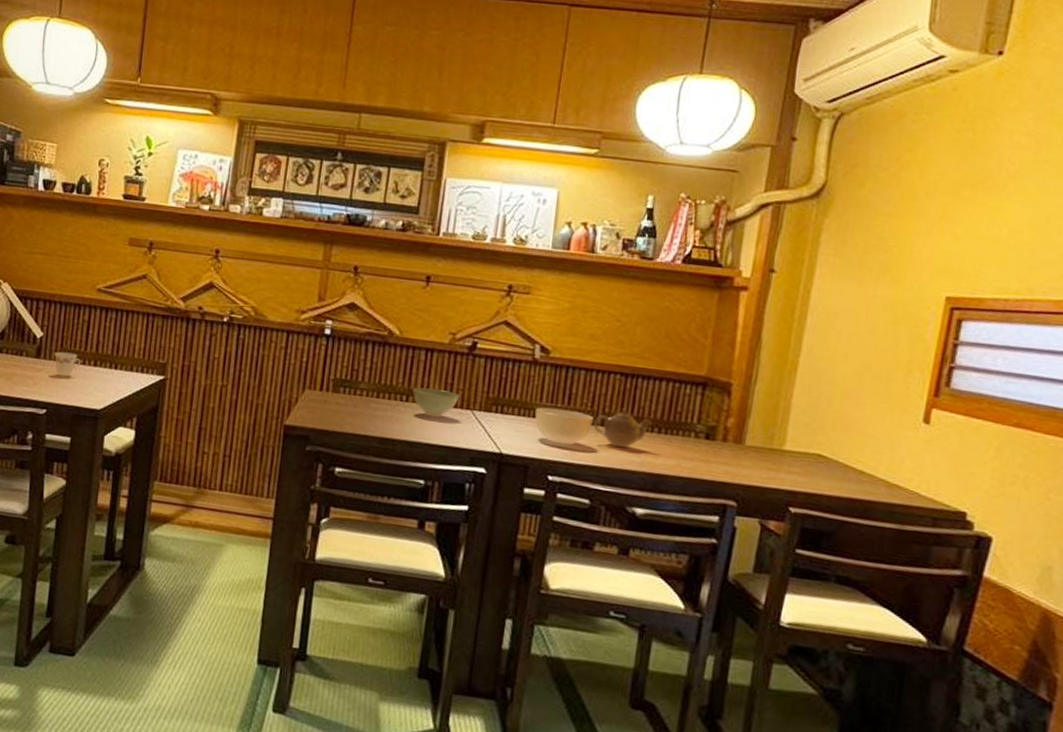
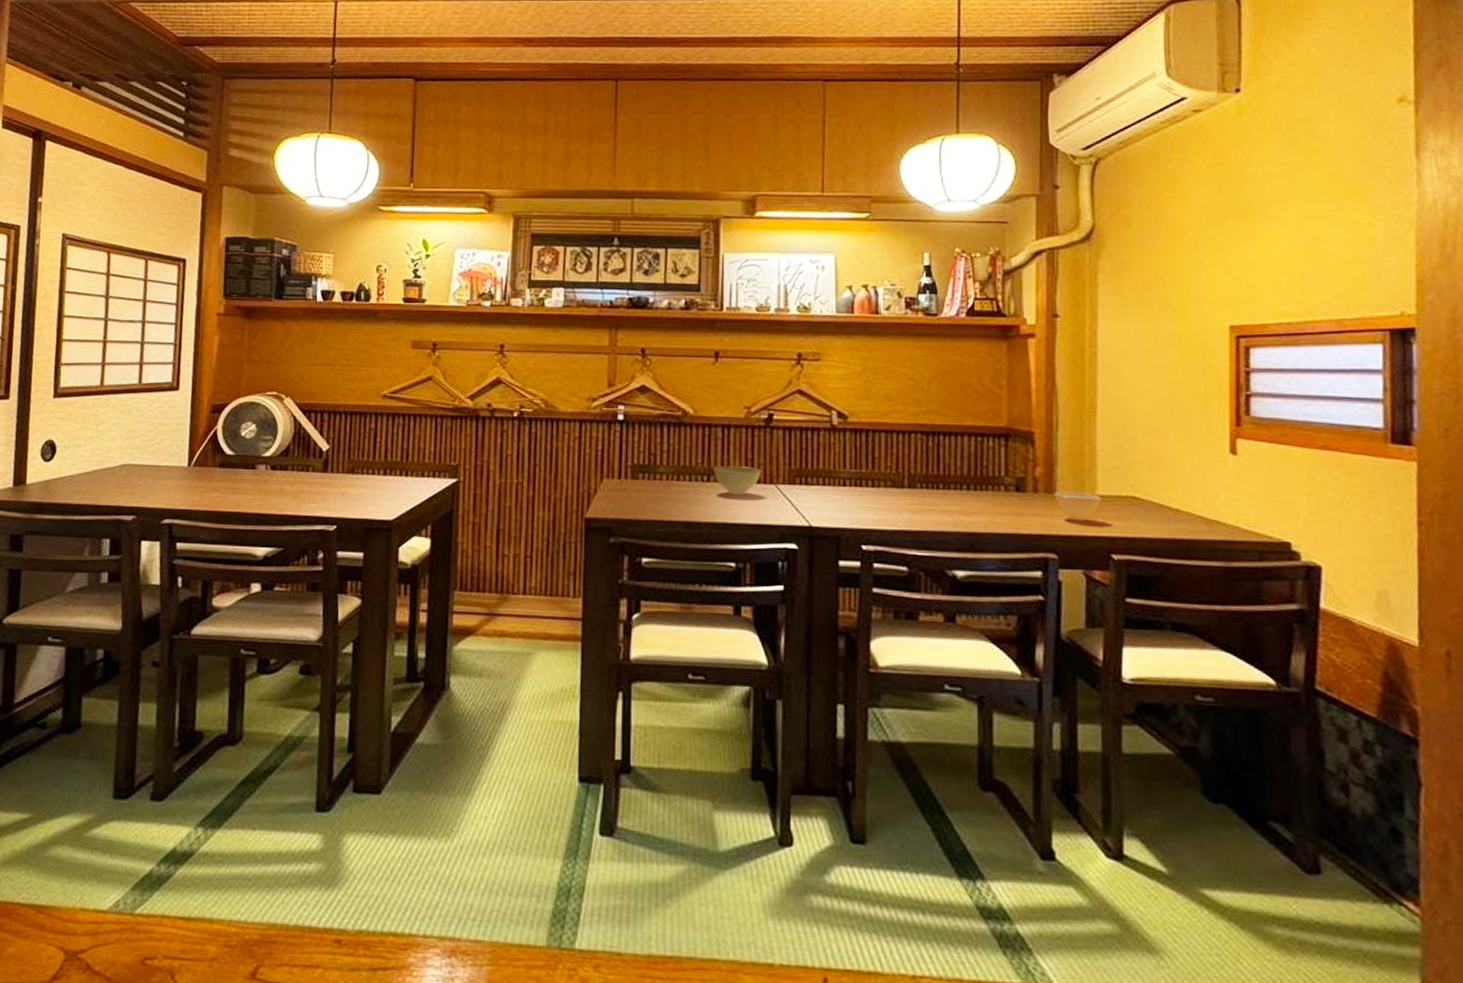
teacup: present [54,351,81,377] -> none [341,463,370,489]
bowl: present [535,407,593,445] -> none [839,474,900,512]
teapot: present [593,408,653,449] -> none [901,468,960,509]
bowl: none [742,443,789,474] -> present [1054,491,1102,521]

